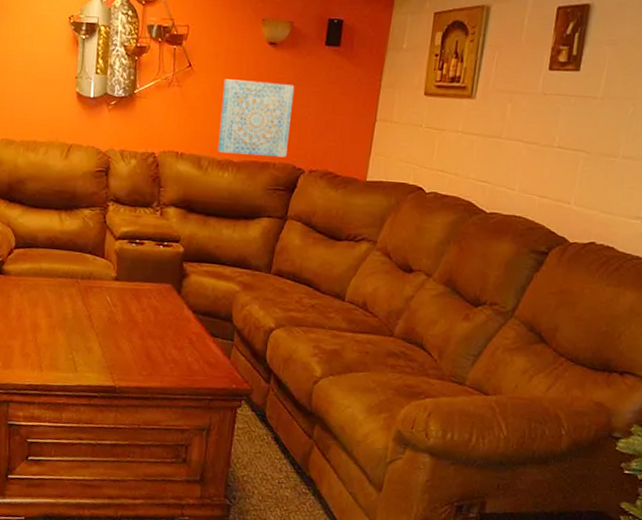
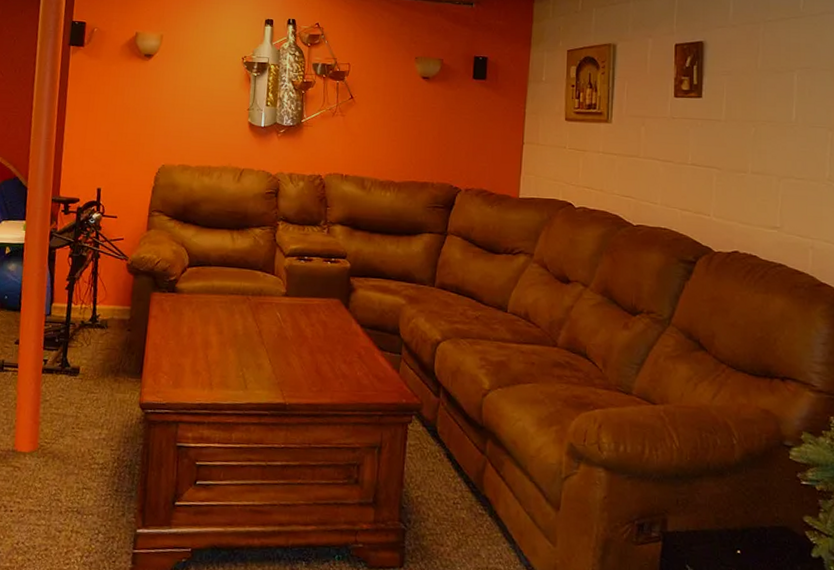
wall art: present [217,79,295,158] -> none [379,109,448,178]

